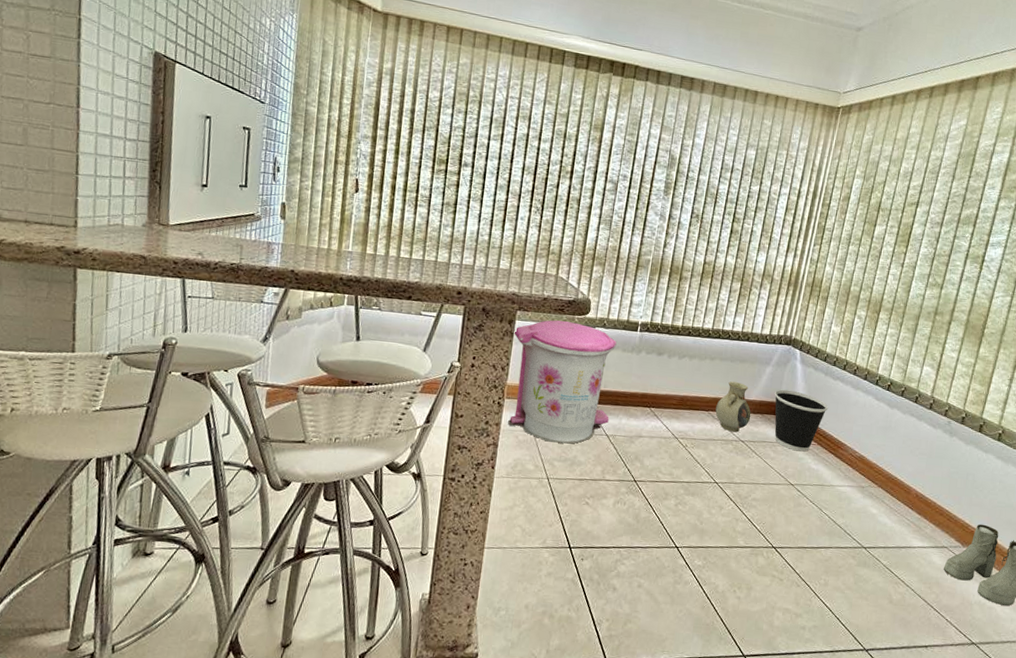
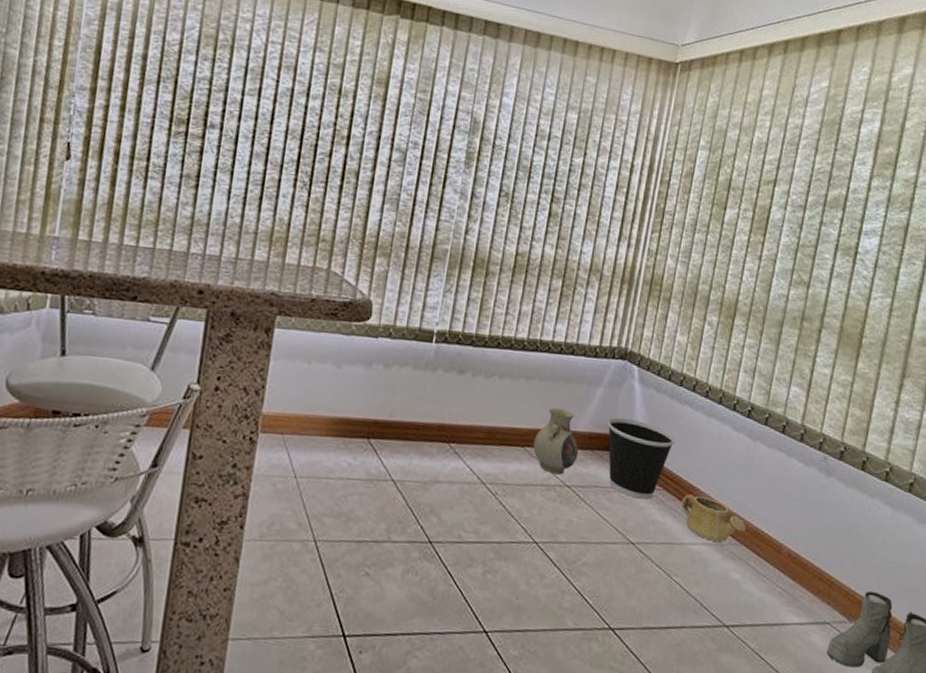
trash can: present [508,320,617,444] -> none [262,327,406,494]
watering can: none [831,448,883,485] -> present [681,494,746,542]

